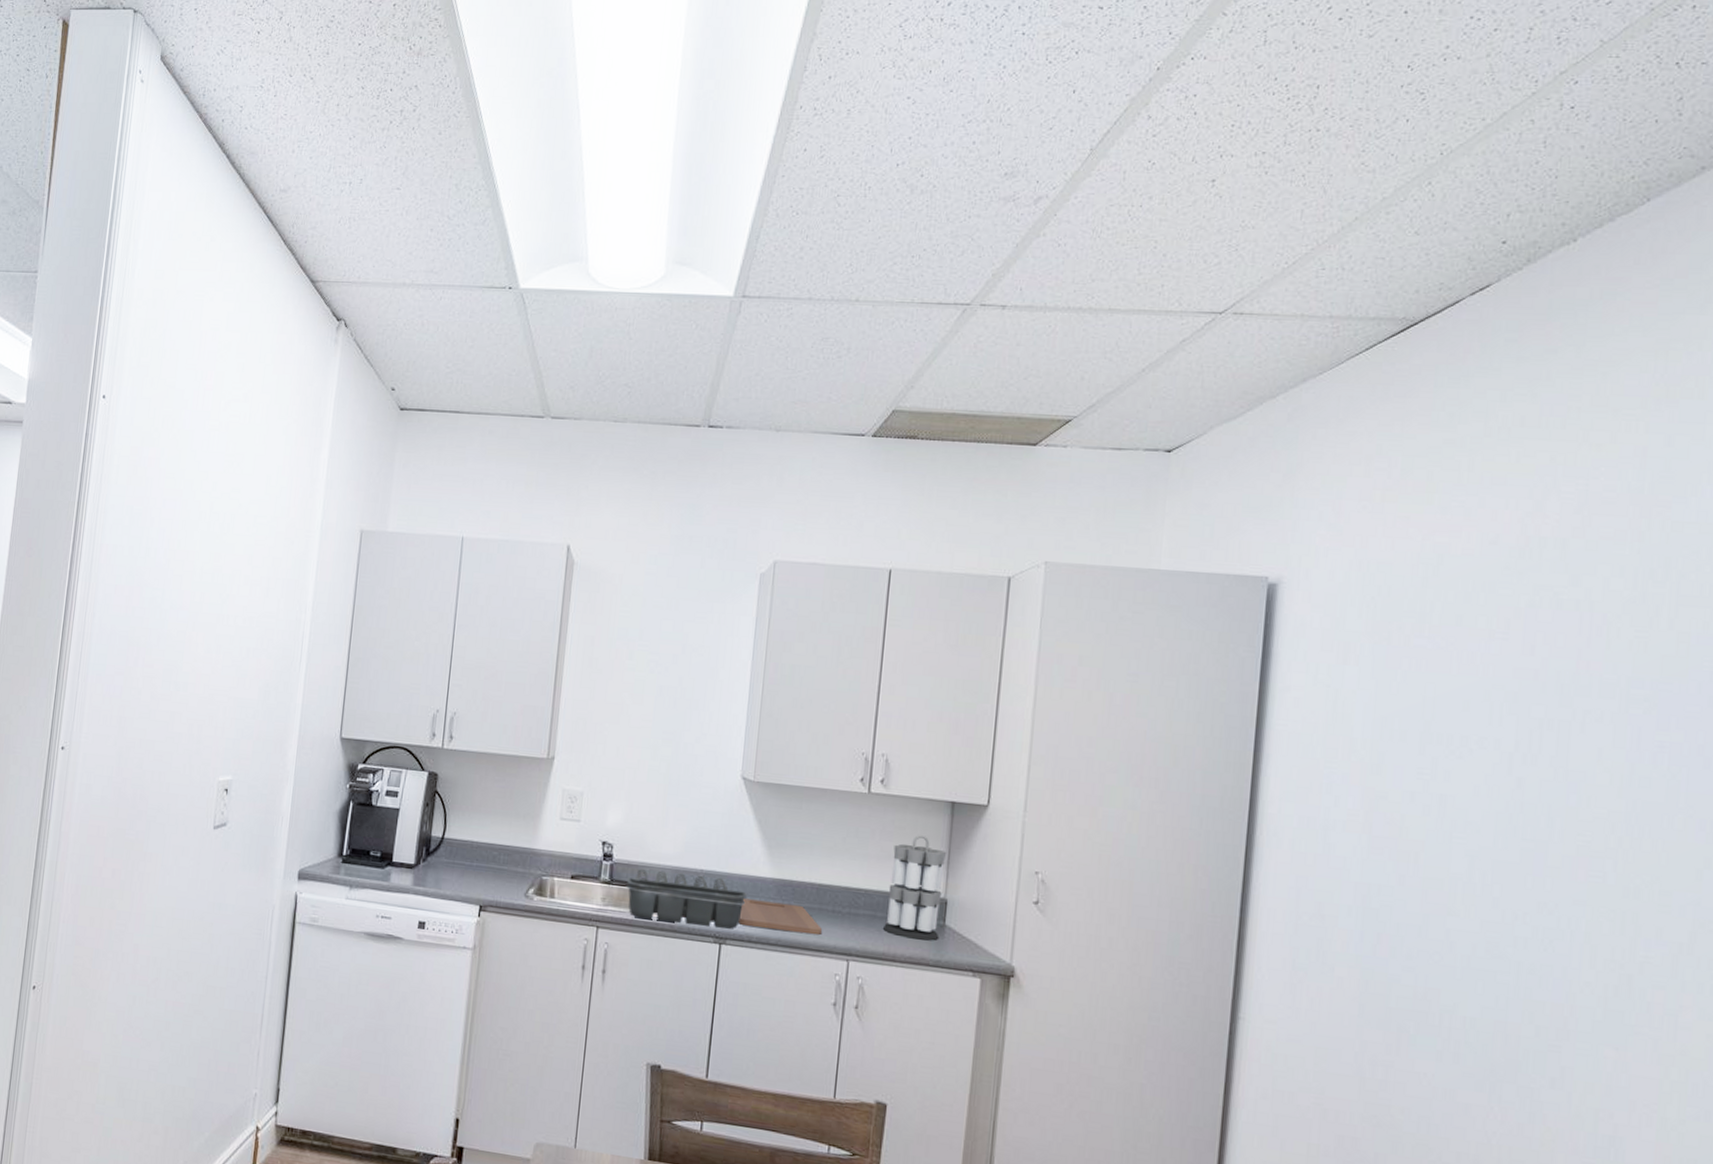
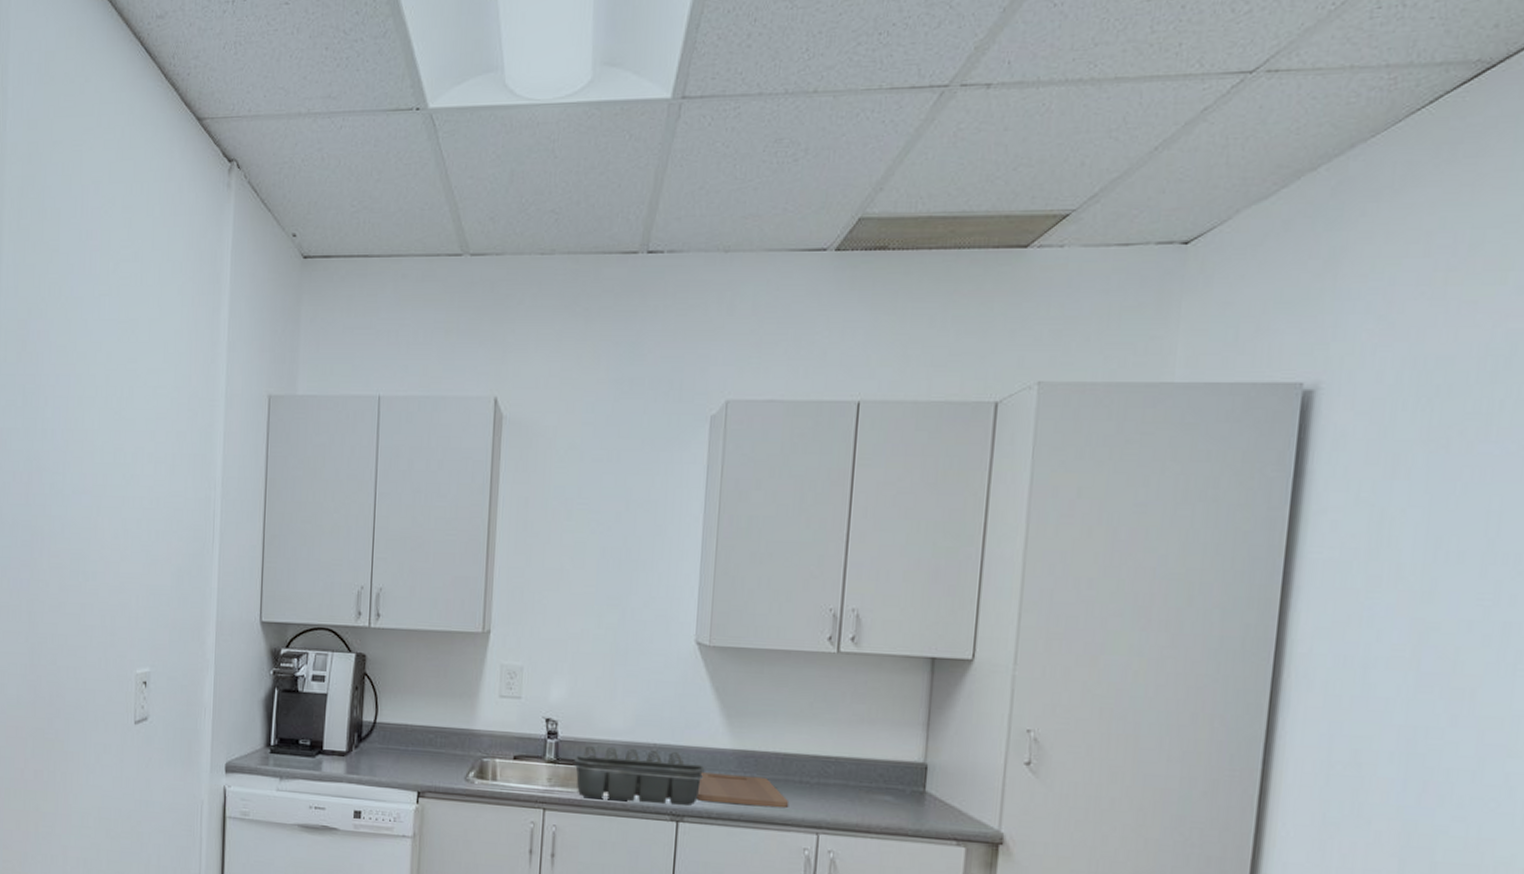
spice rack: present [883,835,947,941] -> none [856,696,927,810]

